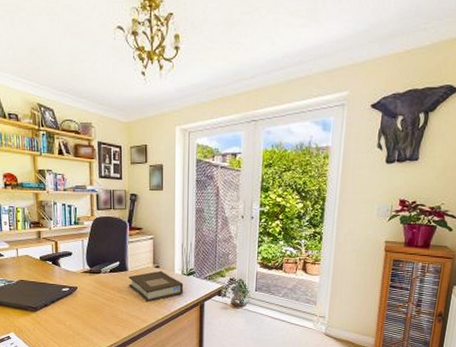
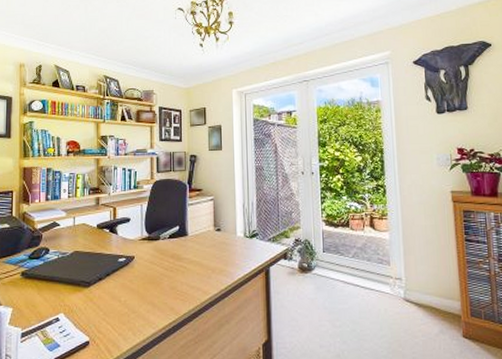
book: present [129,270,184,302] -> none [189,233,247,271]

